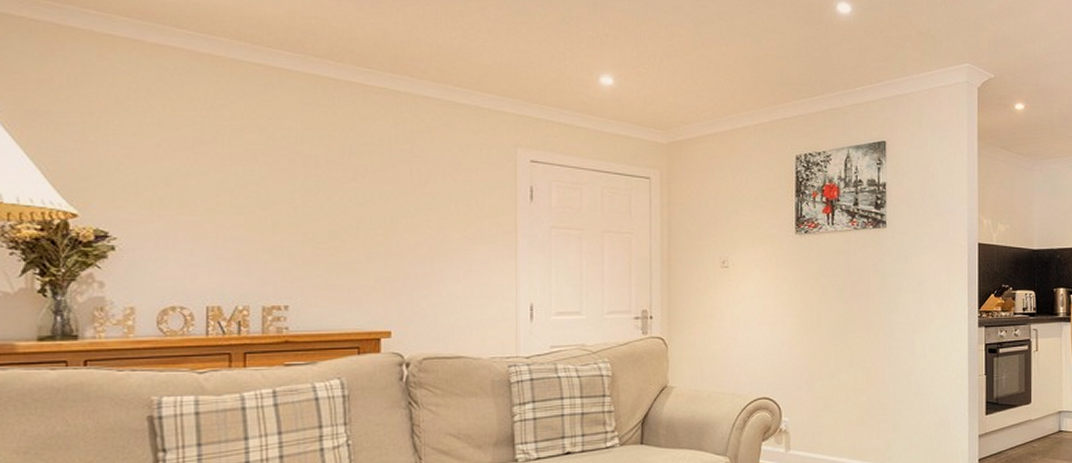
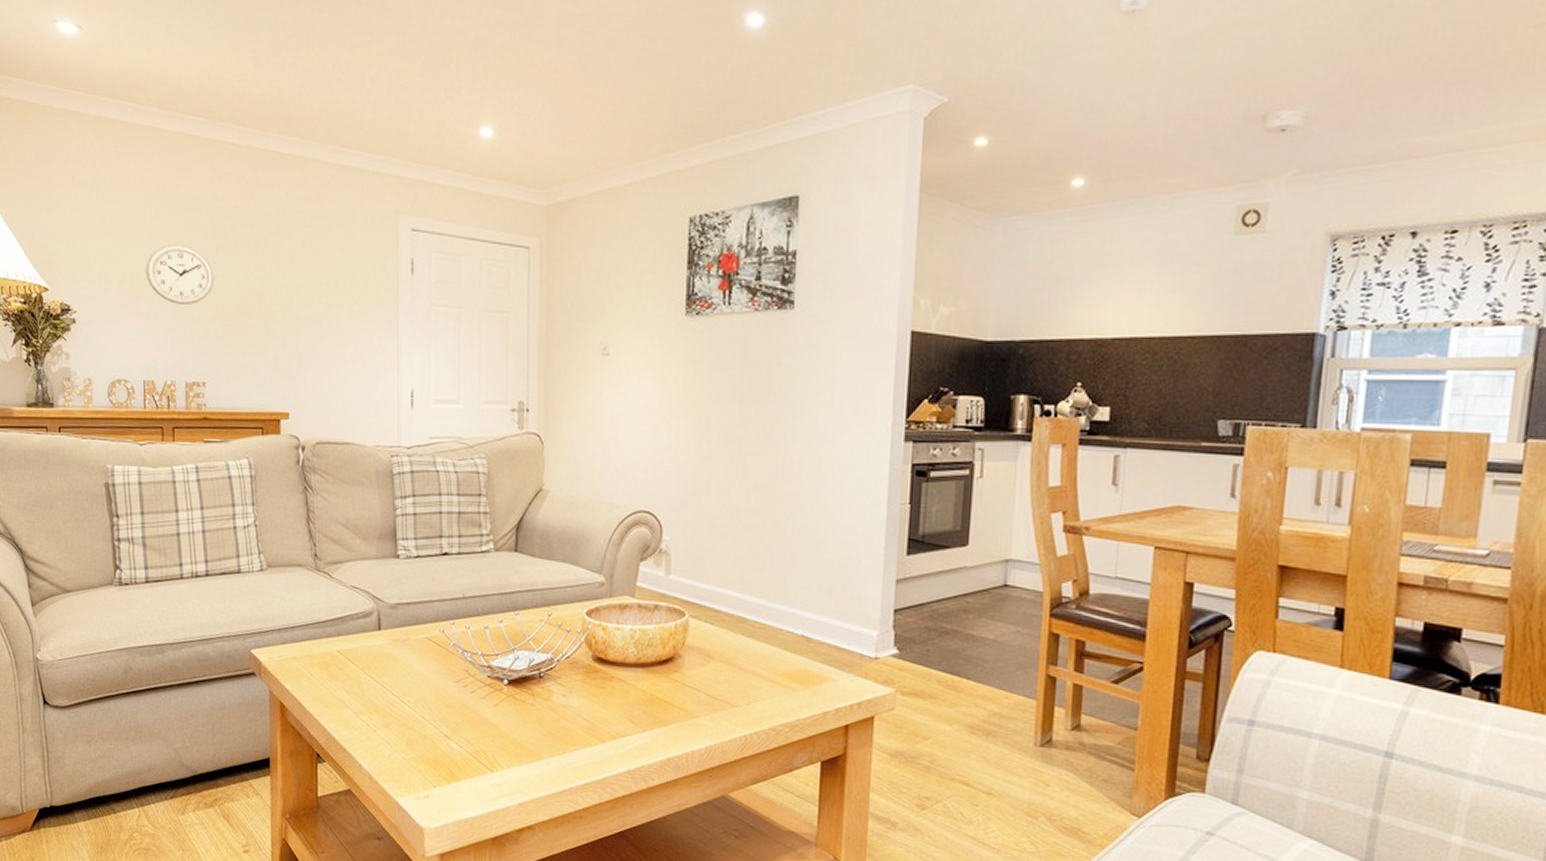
wall clock: none [214,171,302,229] -> present [145,244,214,304]

